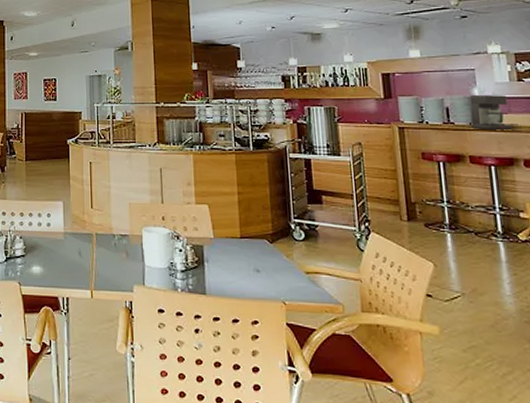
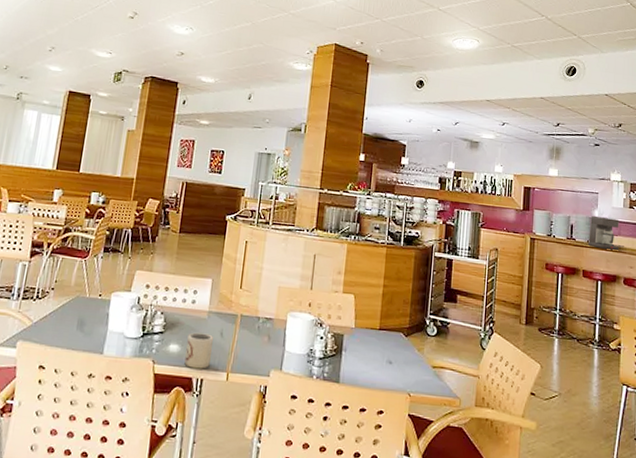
cup: none [48,253,73,288] -> present [184,332,213,369]

